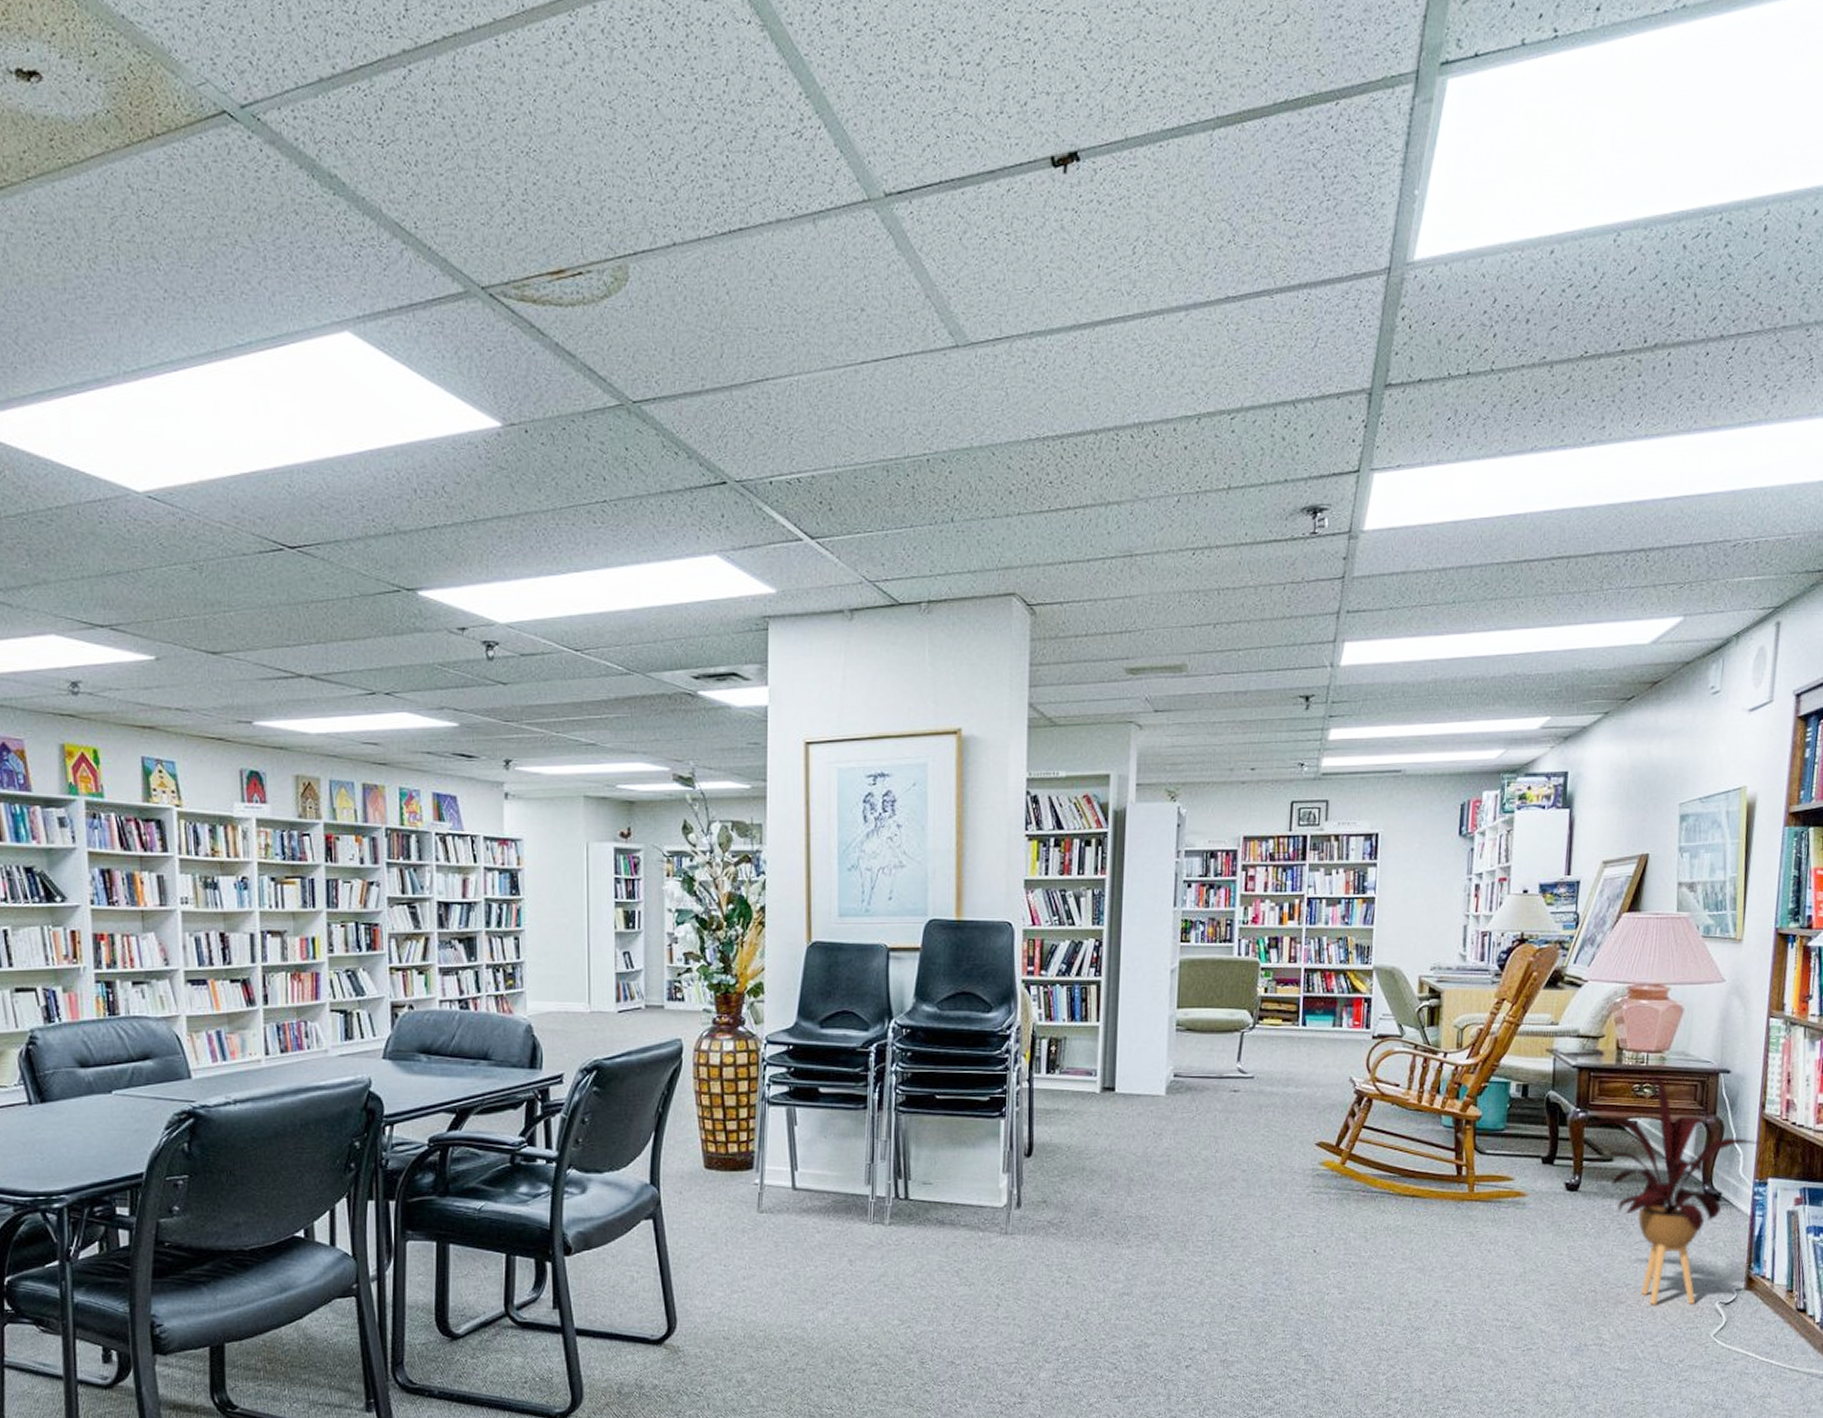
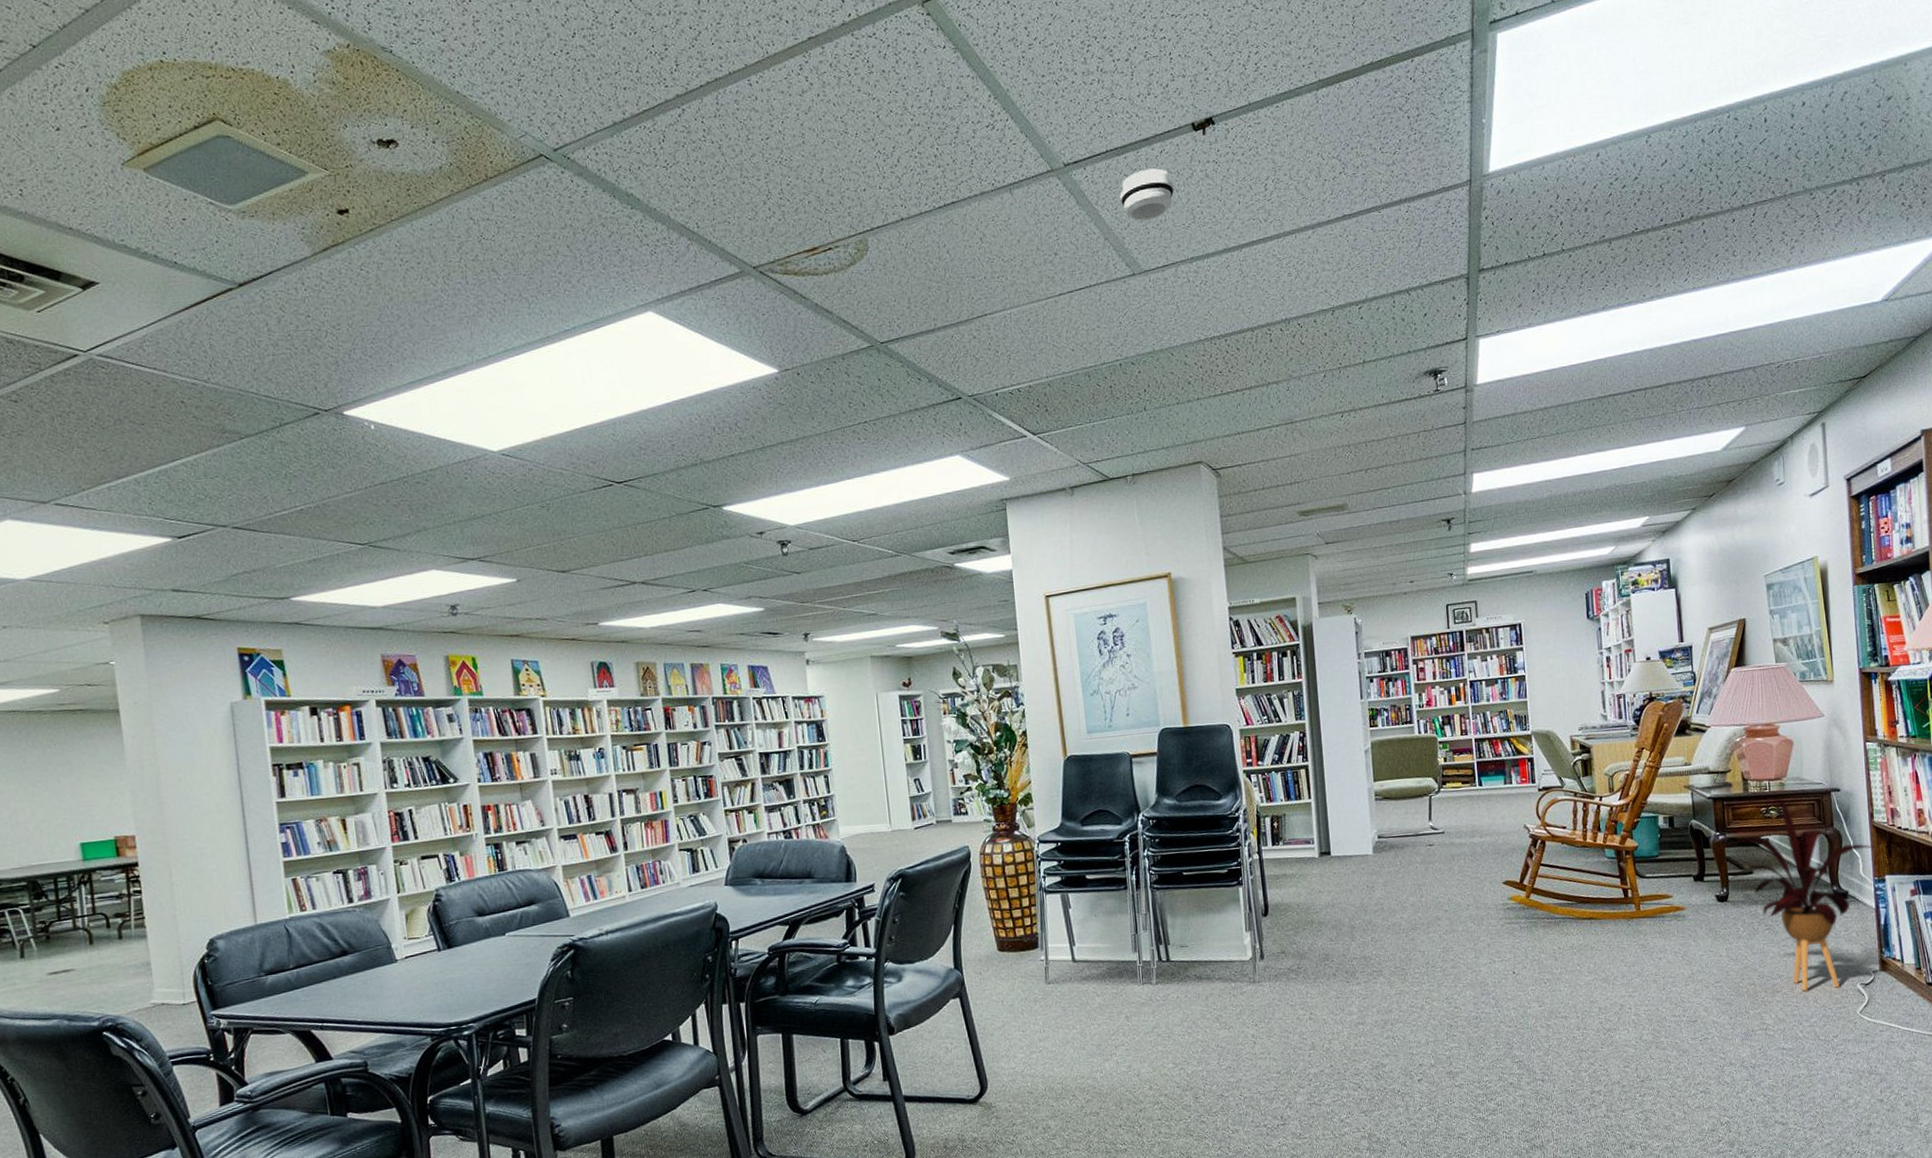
smoke detector: none [950,211,1020,278] -> present [1119,168,1174,221]

